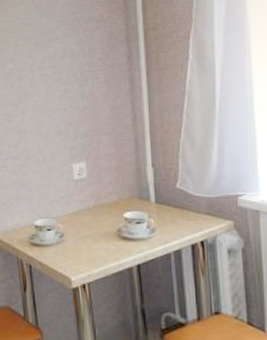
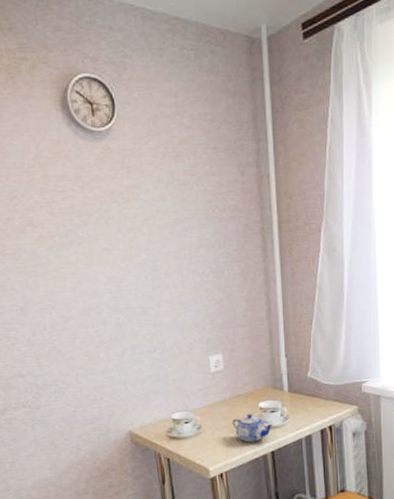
teapot: none [95,224,140,254] -> present [232,414,274,443]

